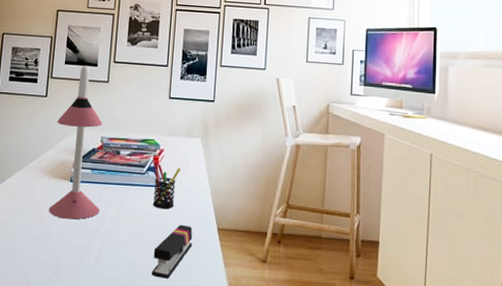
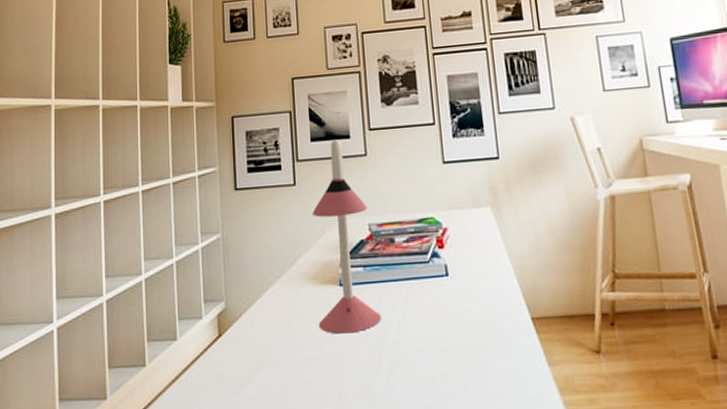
pen holder: present [151,161,181,210] -> none [436,244,473,304]
stapler: present [152,224,193,279] -> none [456,319,504,393]

